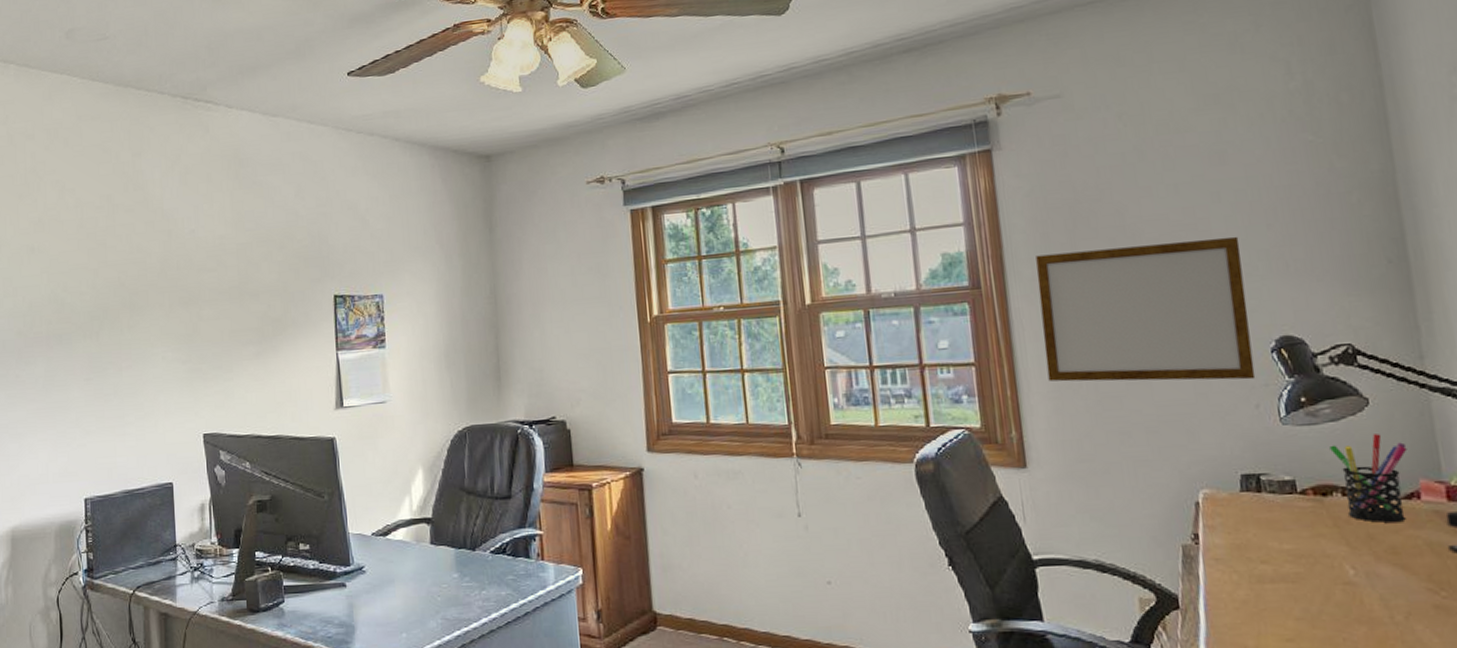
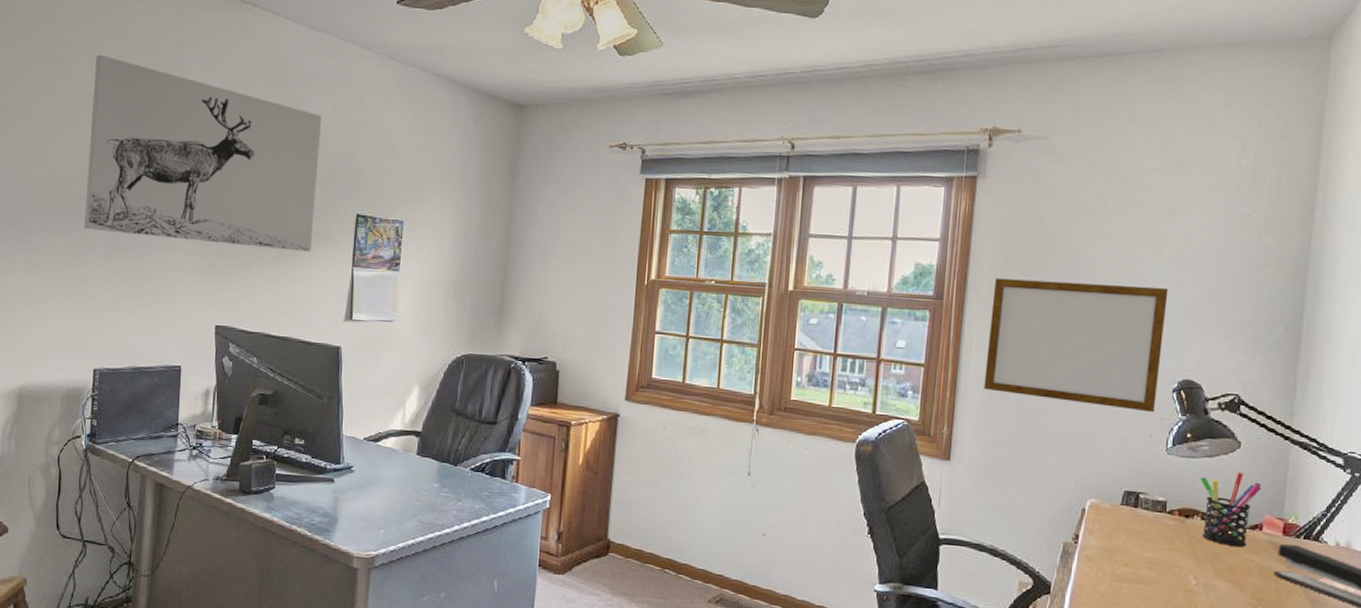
wall art: none [57,175,292,354] -> present [84,54,322,252]

